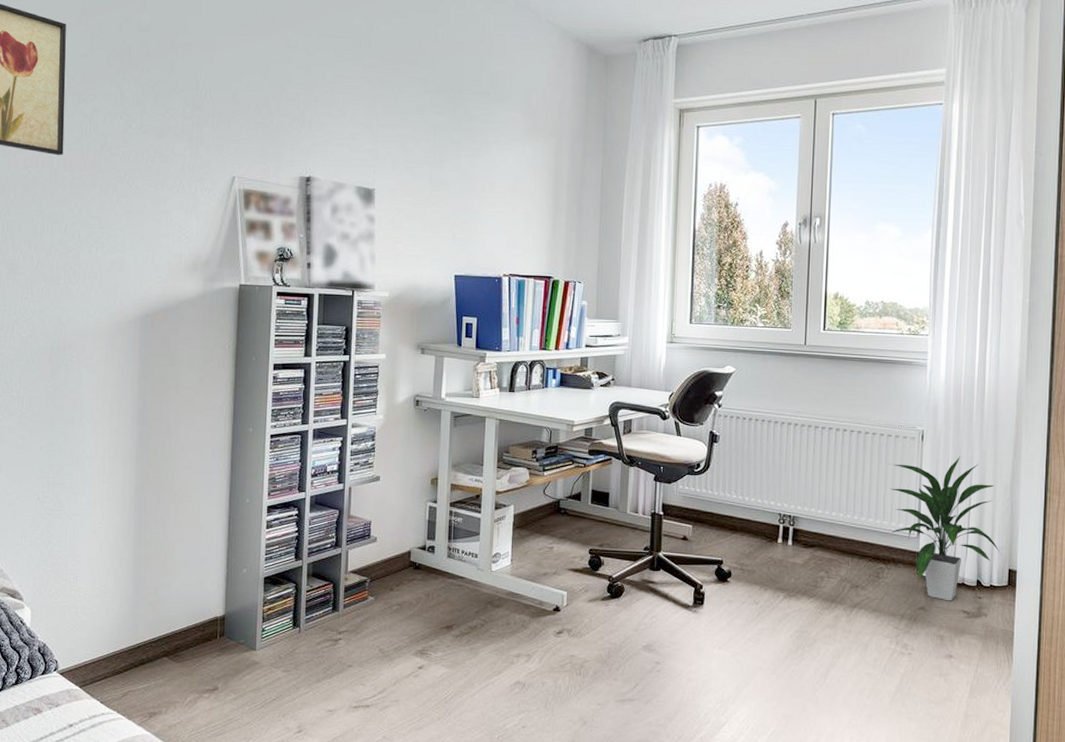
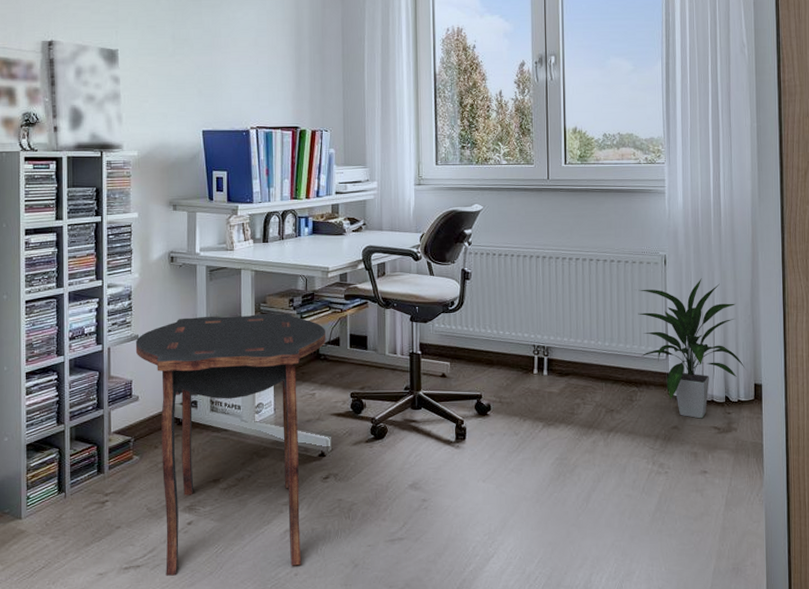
side table: none [376,462,567,718] -> present [135,313,326,576]

